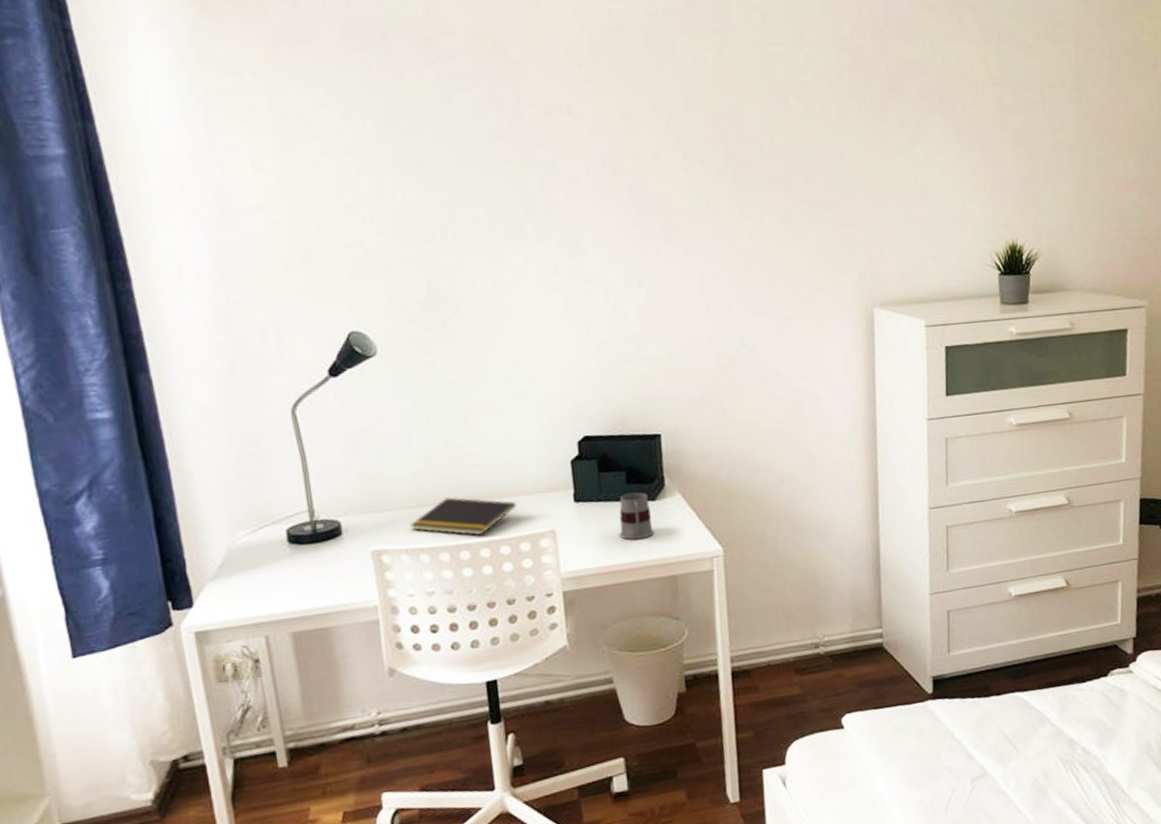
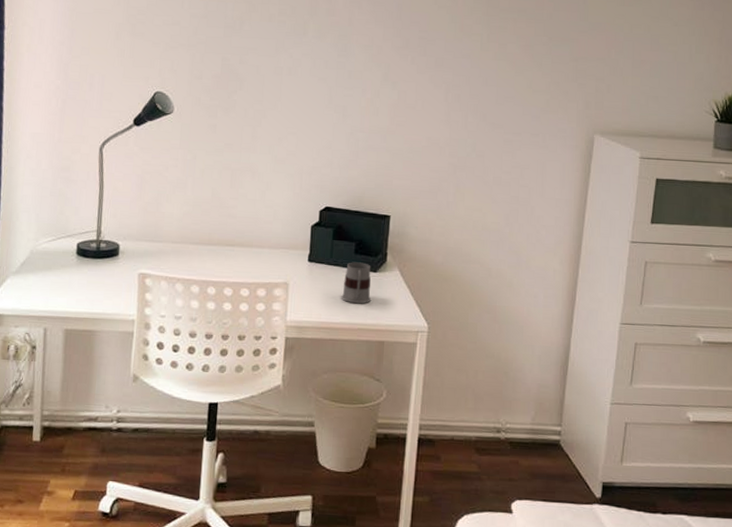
notepad: present [410,497,516,536] -> none [172,239,260,276]

